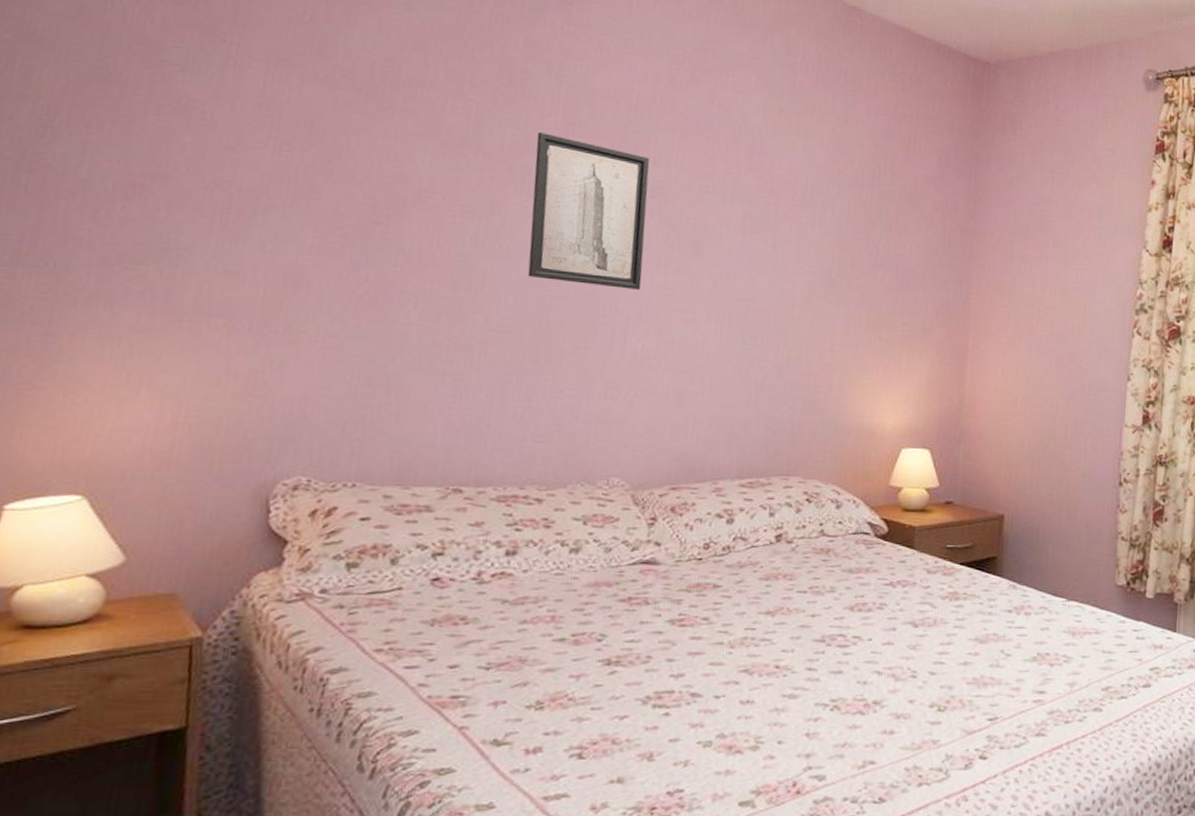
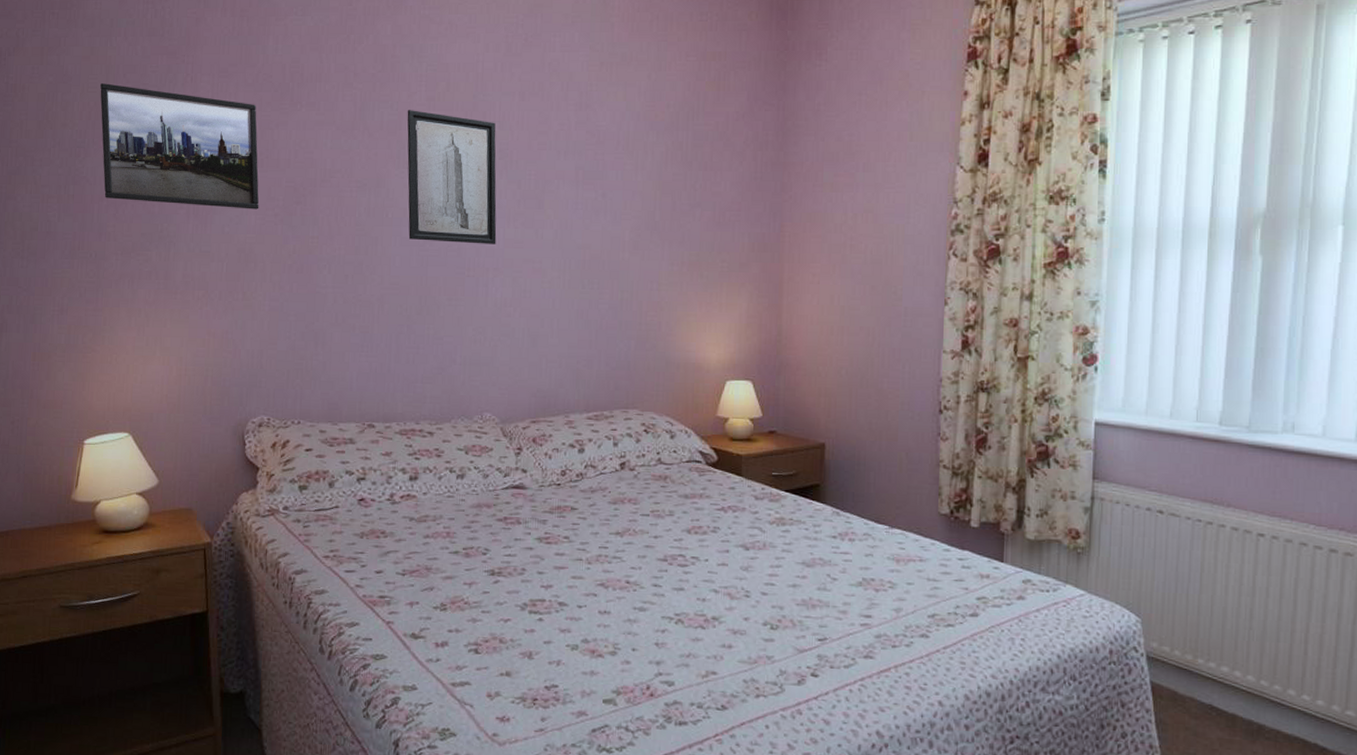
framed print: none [78,51,329,227] -> present [100,83,259,210]

